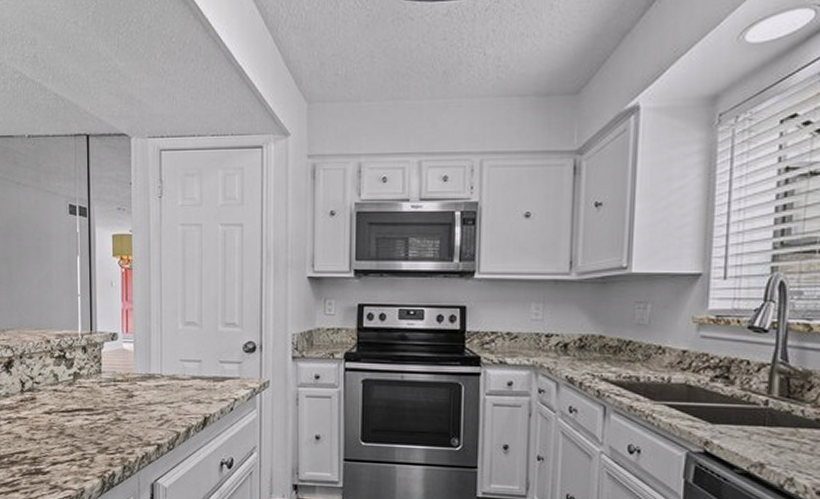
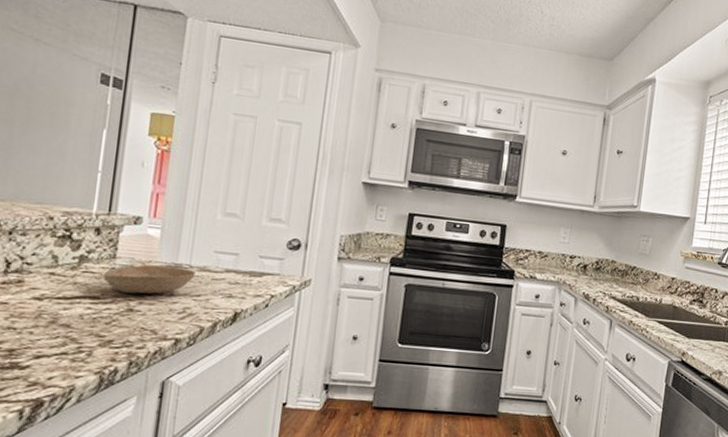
bowl: none [94,377,167,404] -> present [103,265,196,294]

